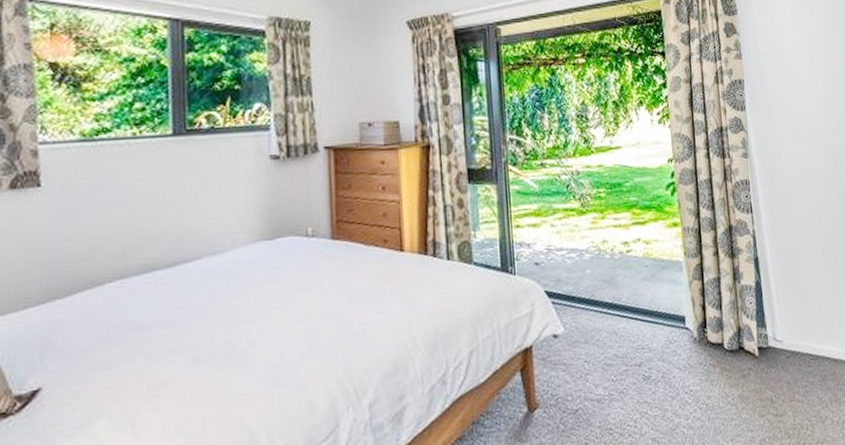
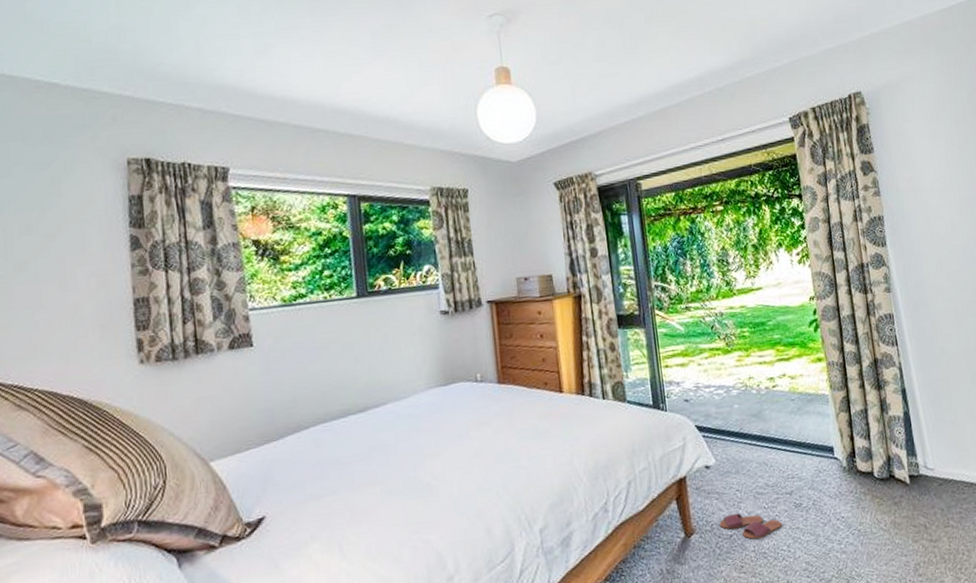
slippers: none [565,385,631,414] -> present [719,513,783,539]

